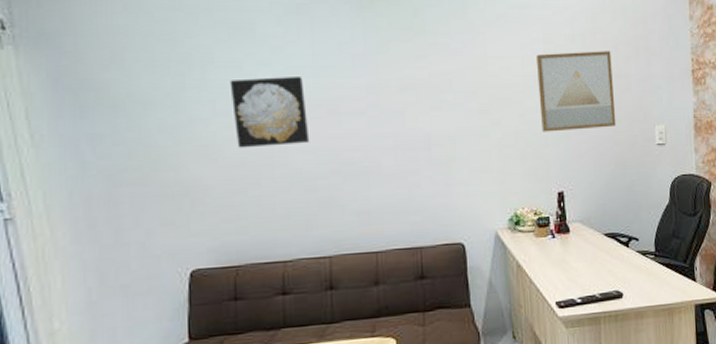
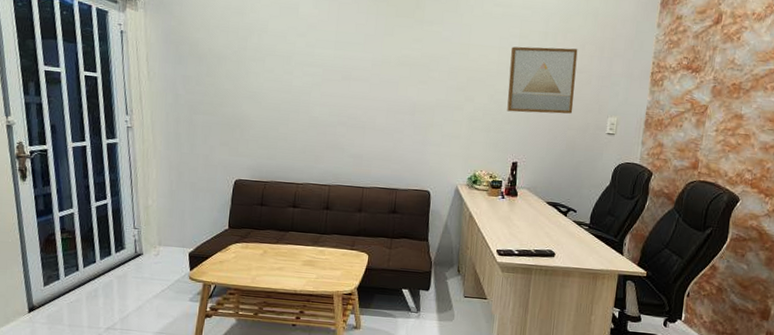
wall art: present [229,77,310,148] -> none [276,46,327,99]

